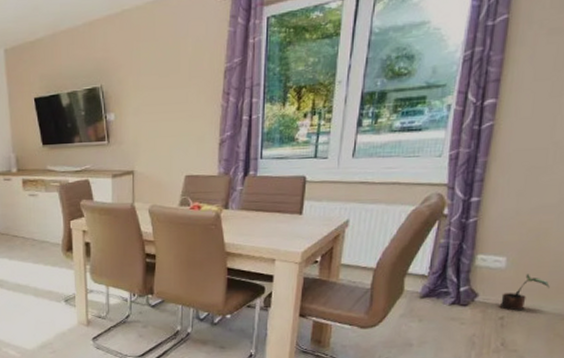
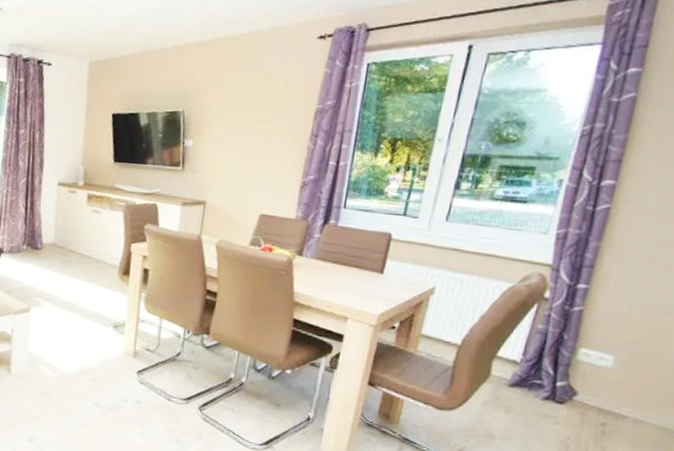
potted plant: present [497,274,550,311] -> none [599,379,664,420]

